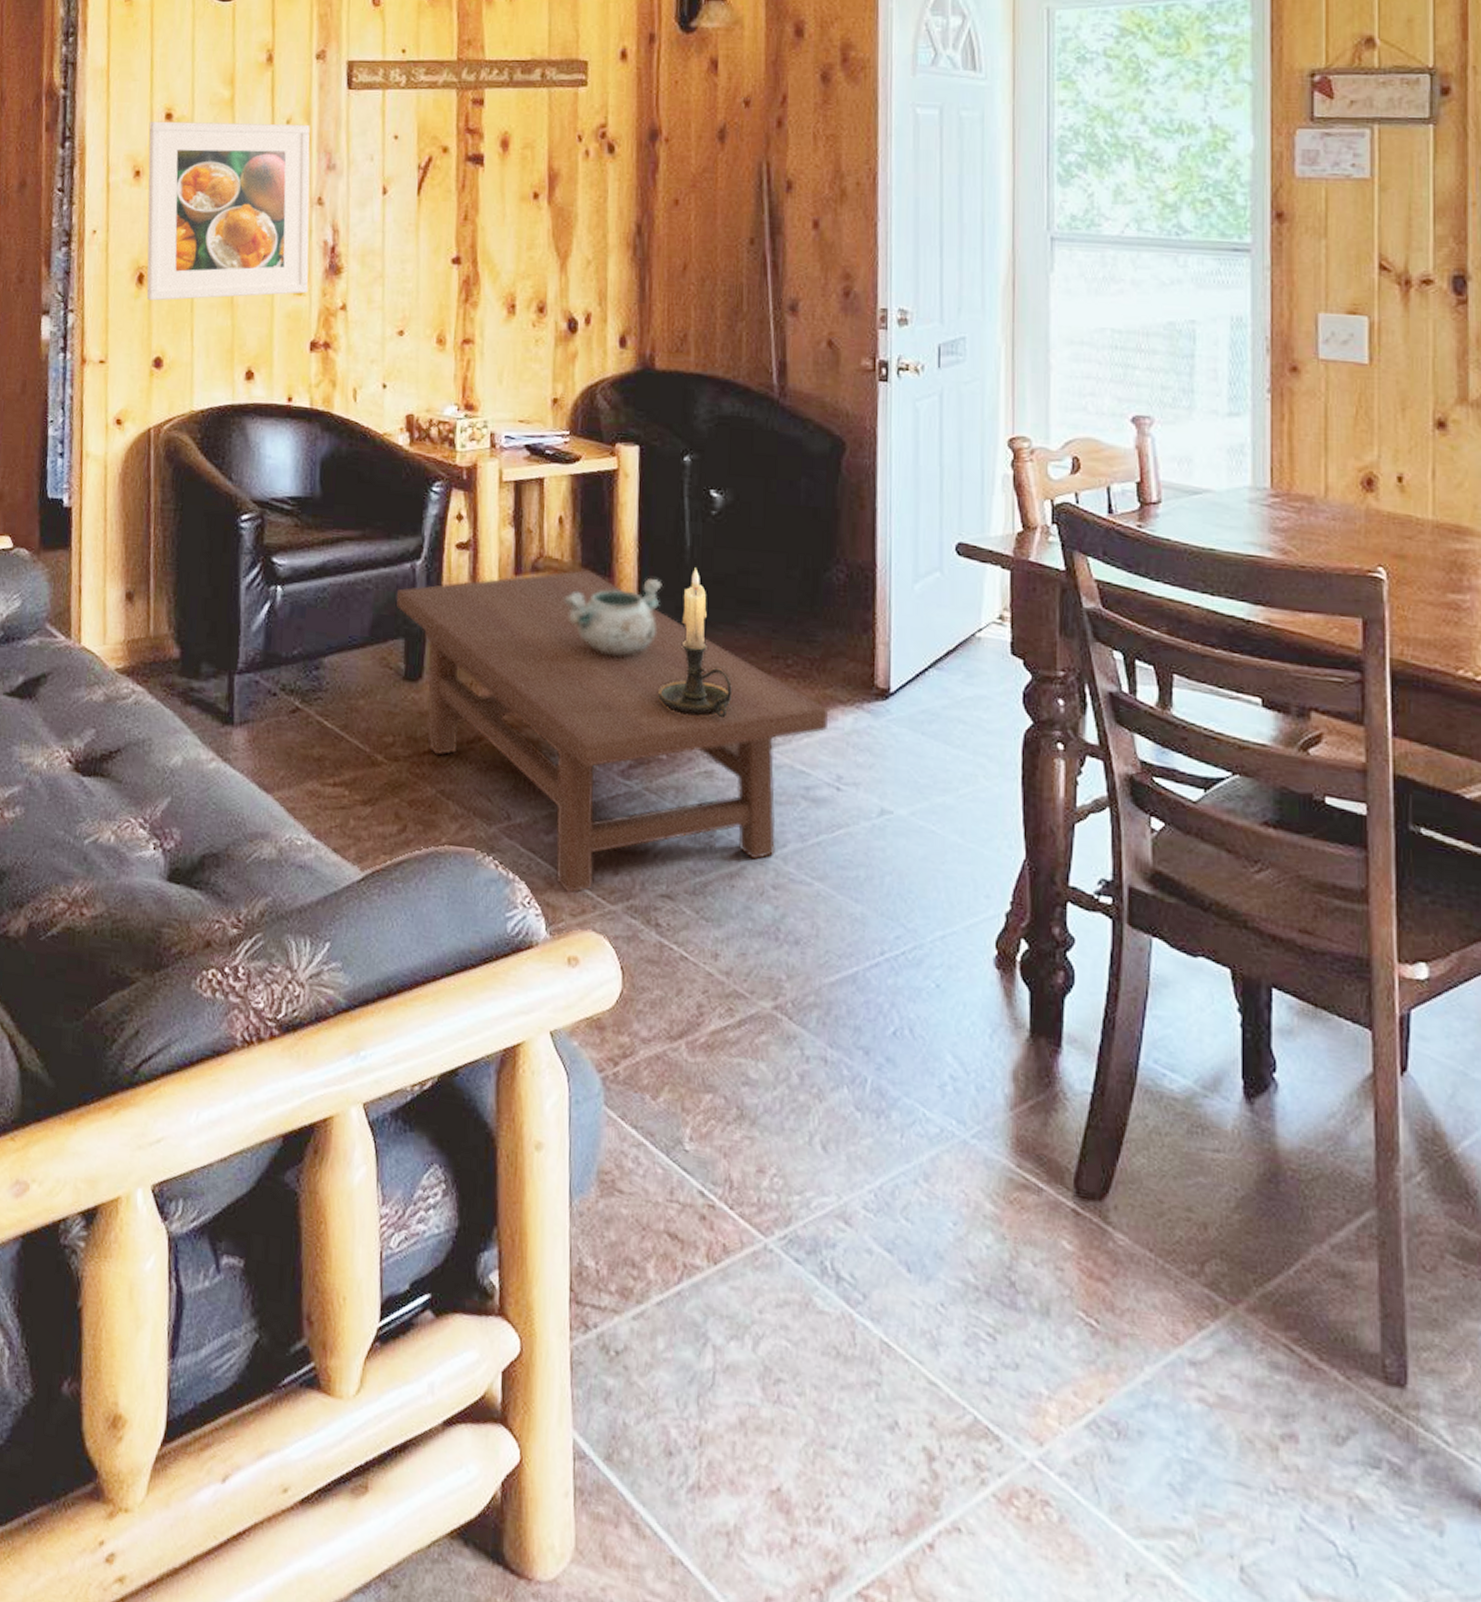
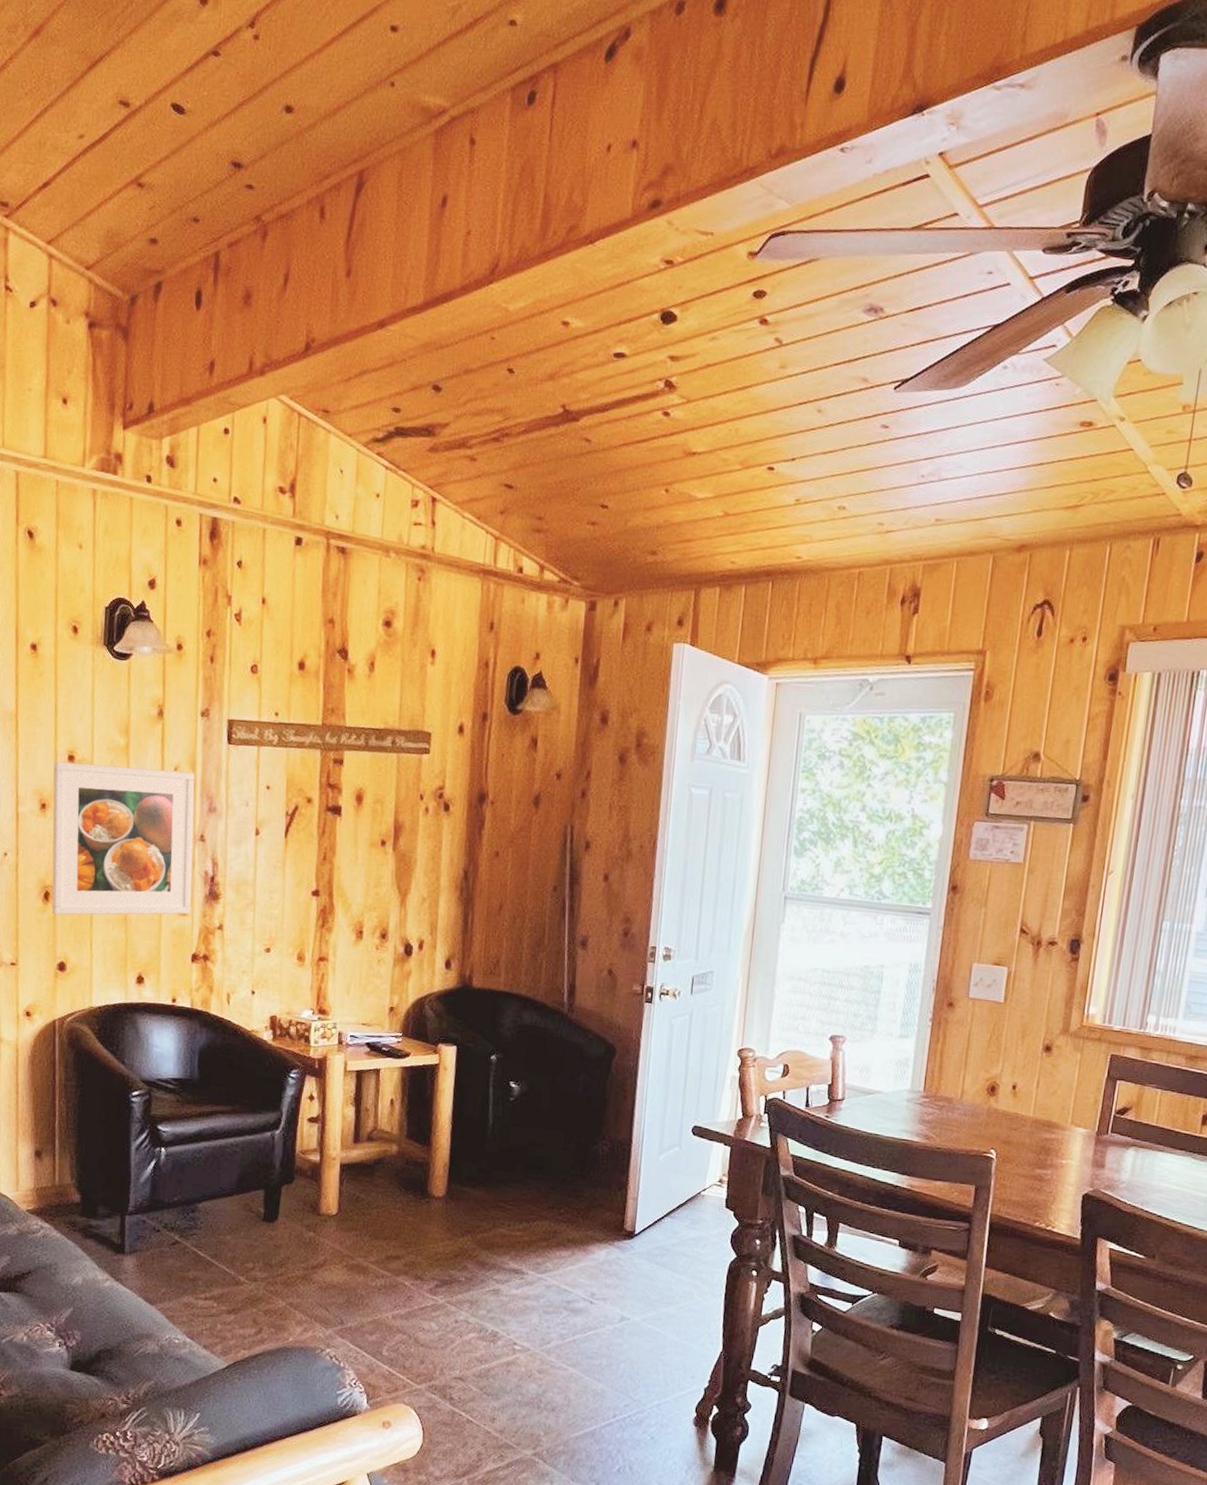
coffee table: present [396,570,829,894] -> none [258,1140,589,1377]
decorative bowl: present [564,577,662,656] -> none [391,1147,469,1205]
candle holder: present [657,568,733,719] -> none [460,1140,518,1252]

